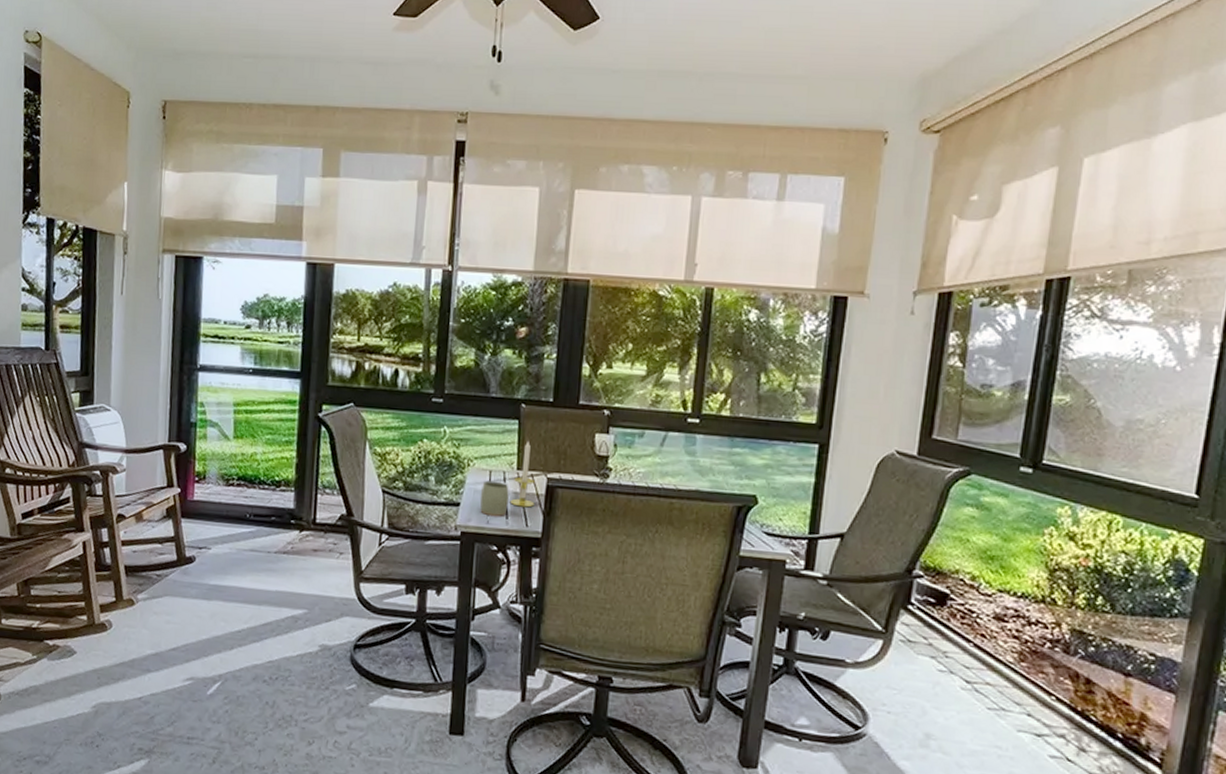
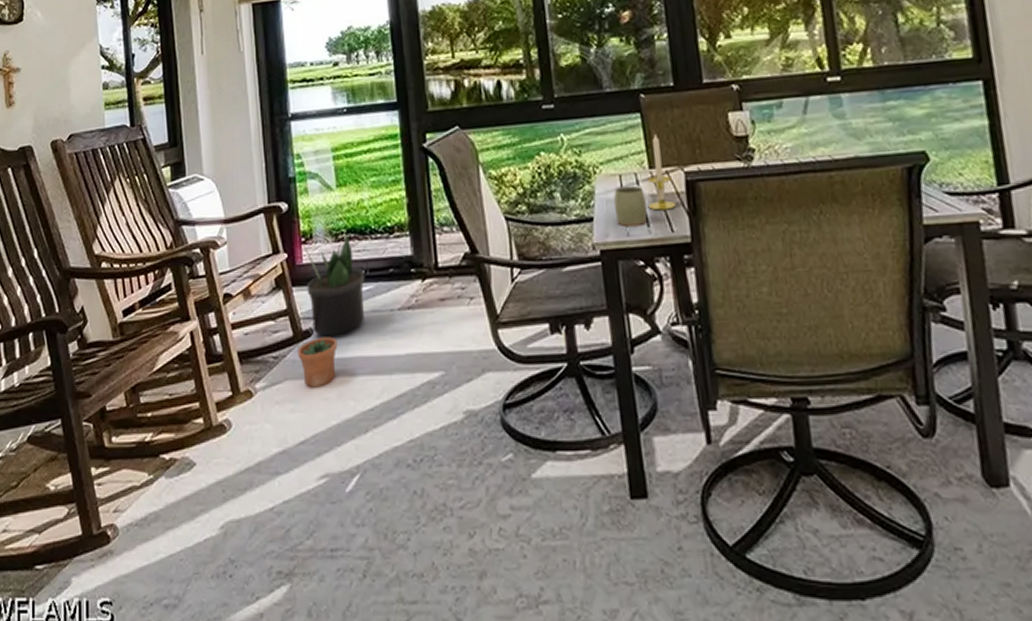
planter: none [179,564,216,606] -> present [297,336,338,388]
planter: none [194,480,249,566] -> present [303,234,365,337]

